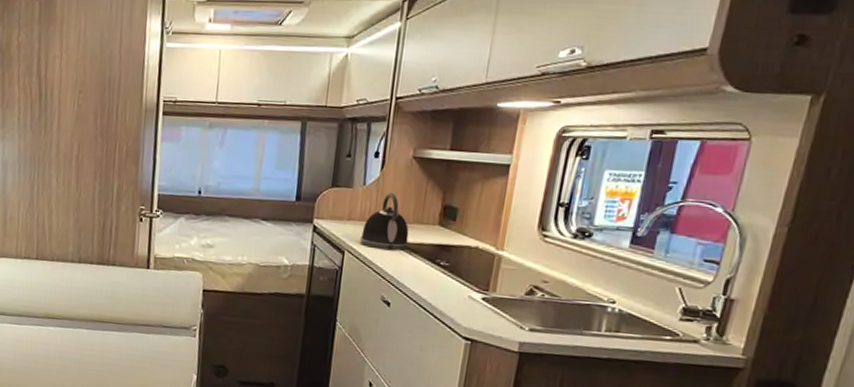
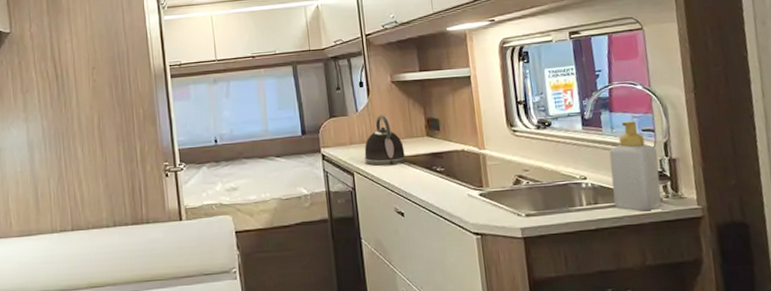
soap bottle: none [639,245,714,351] -> present [609,120,662,212]

